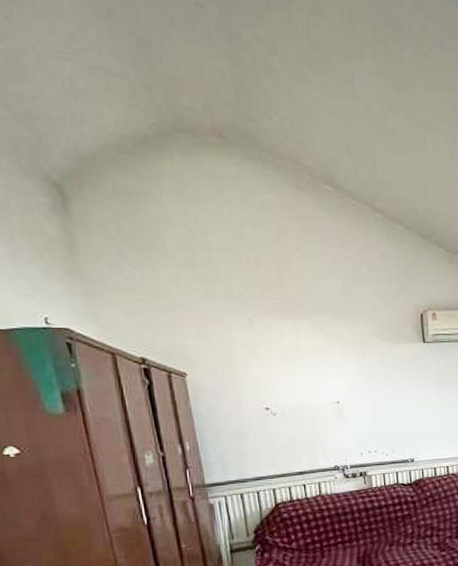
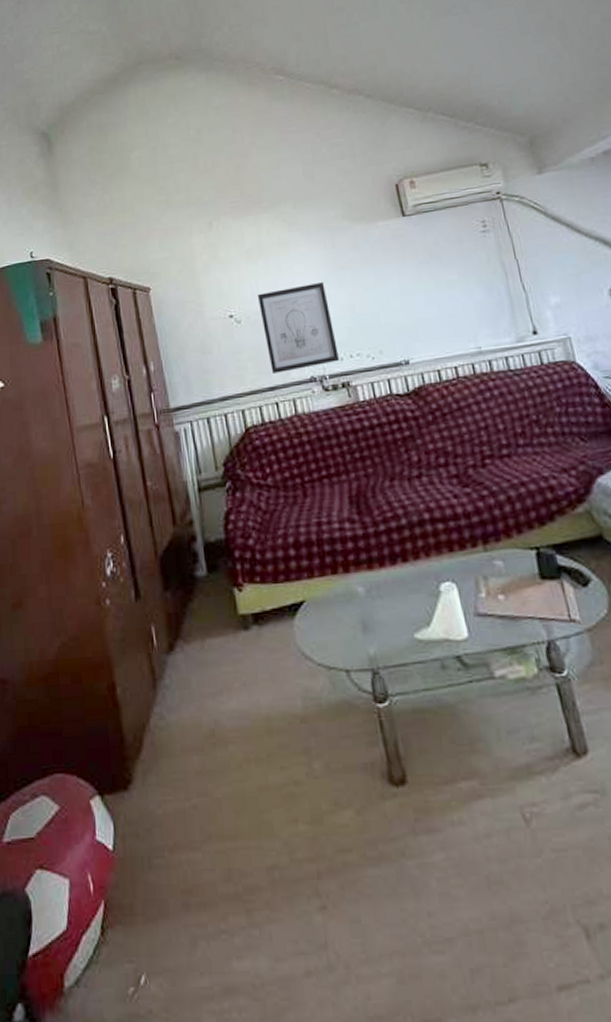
wall art: none [293,389,359,461] -> present [258,282,339,374]

